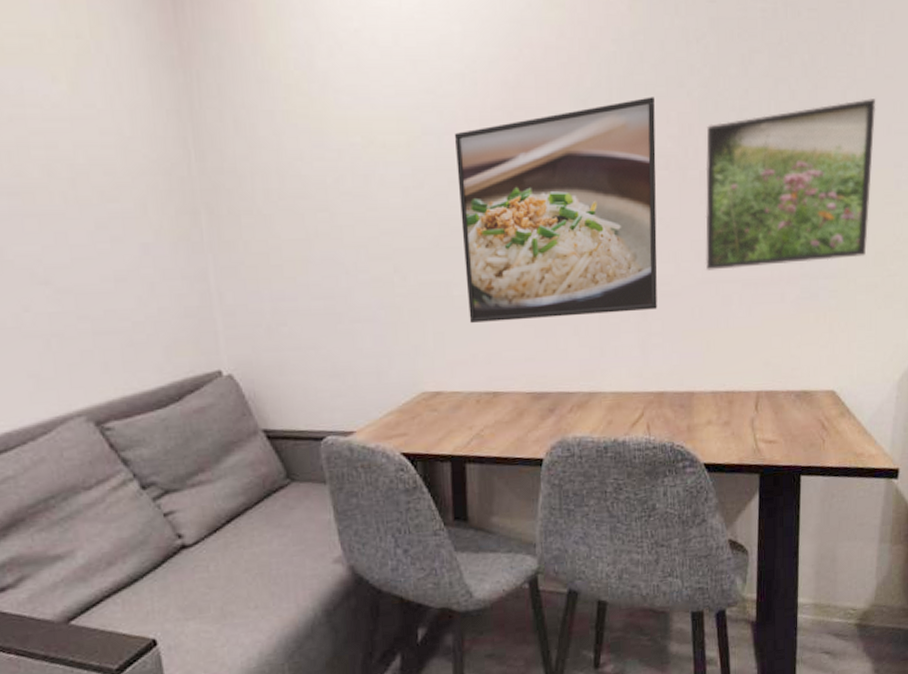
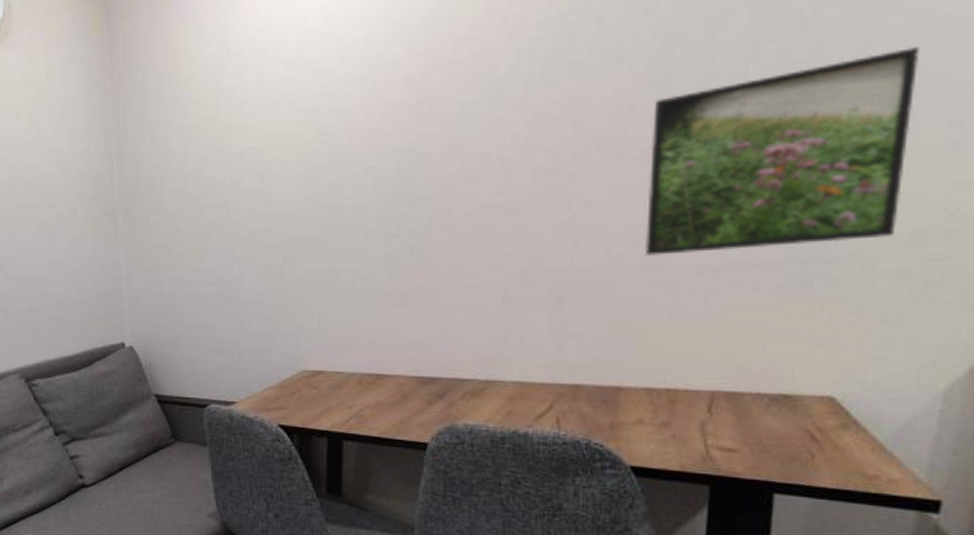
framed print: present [455,97,658,323] -> none [352,76,586,307]

